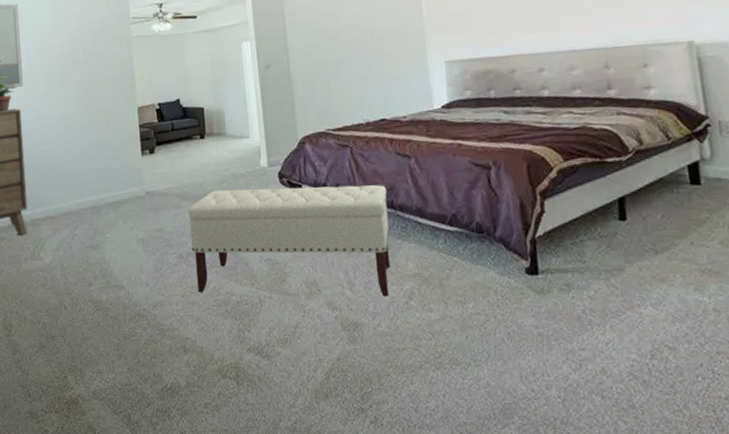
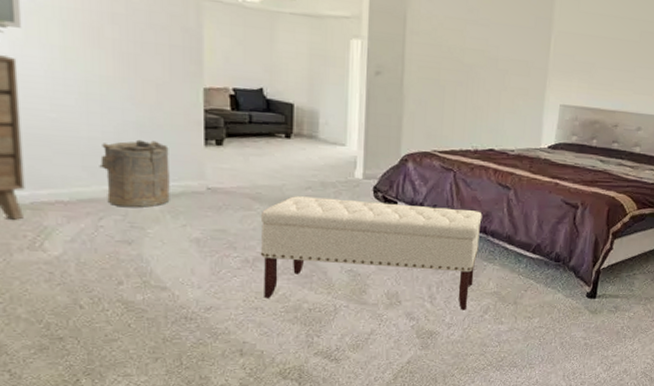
laundry hamper: none [72,157,121,217] -> present [99,139,170,208]

